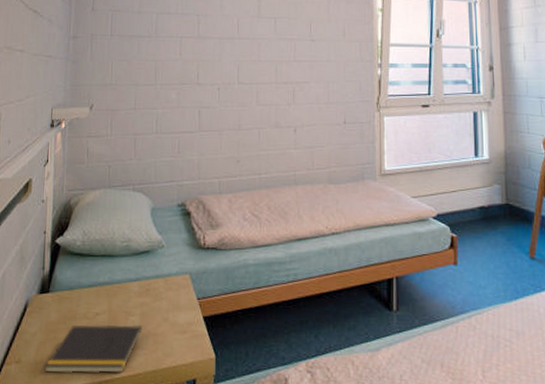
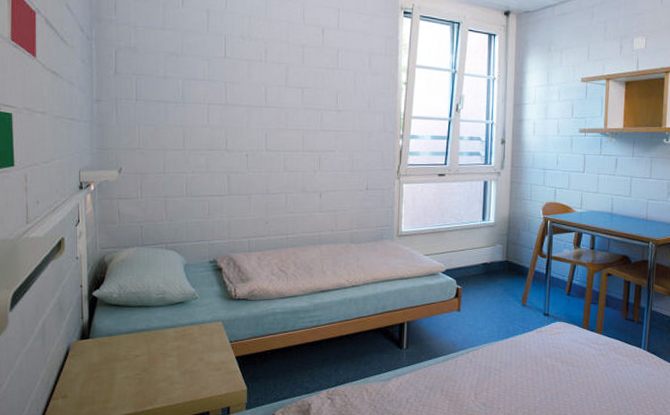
notepad: present [44,324,143,374] -> none [90,364,180,405]

